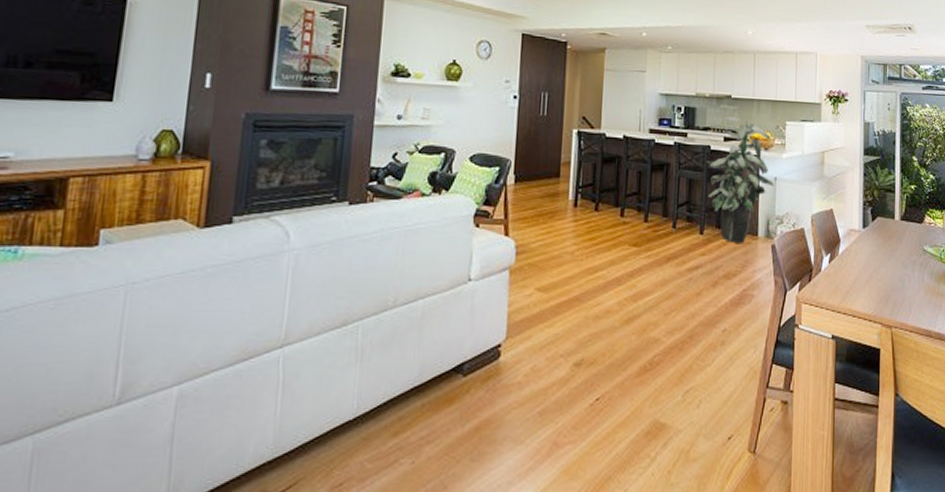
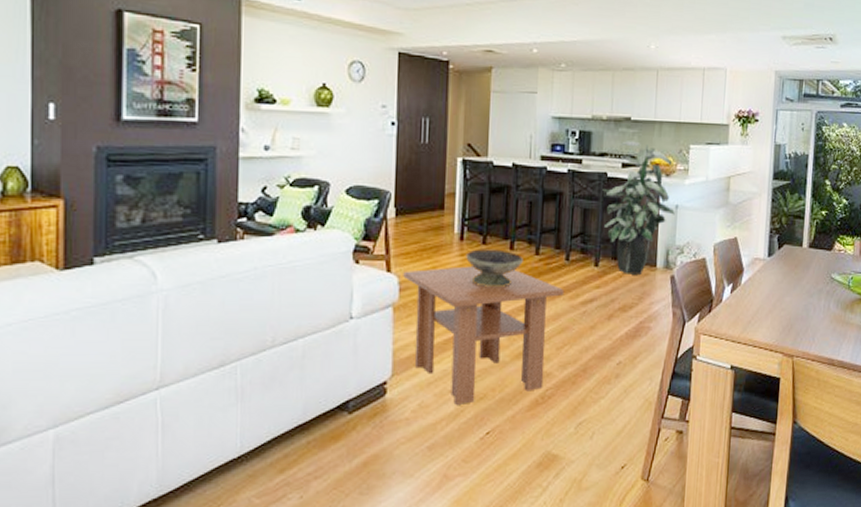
coffee table: none [520,232,672,369] -> present [403,266,565,405]
decorative bowl: none [579,215,633,252] -> present [466,249,523,287]

